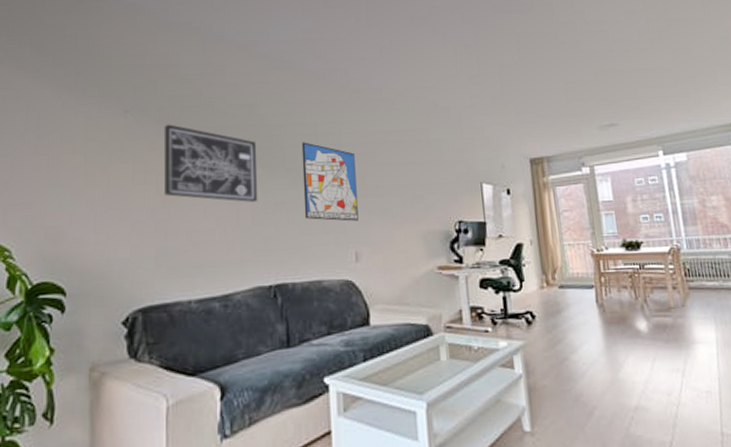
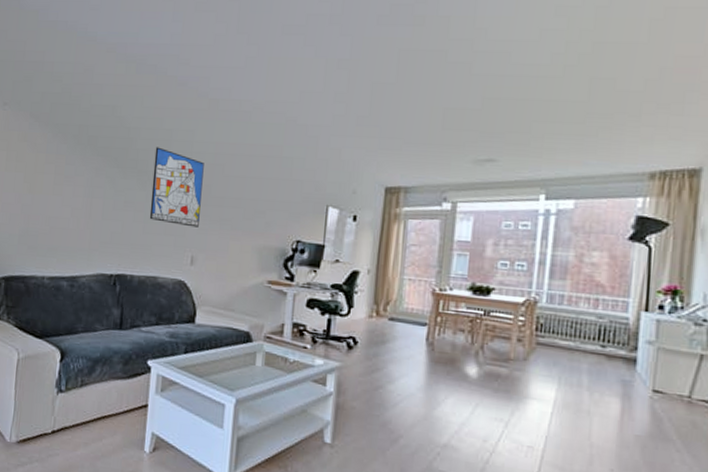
wall art: present [163,124,258,202] -> none [31,118,114,198]

